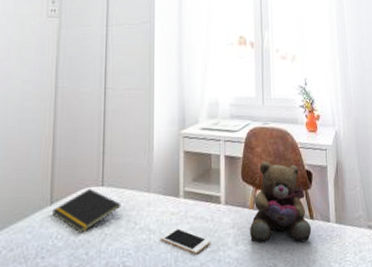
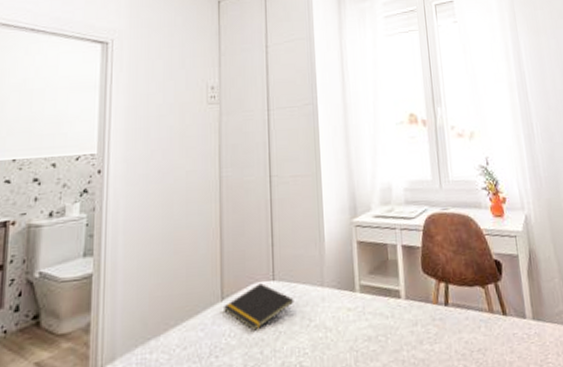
cell phone: present [160,227,211,255] -> none [337,324,393,354]
teddy bear: present [249,161,312,244] -> none [434,251,506,343]

